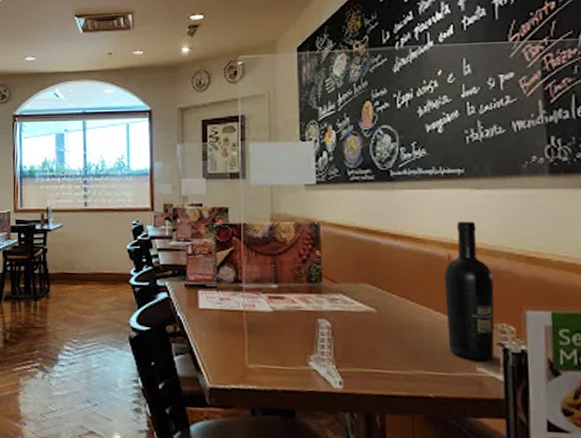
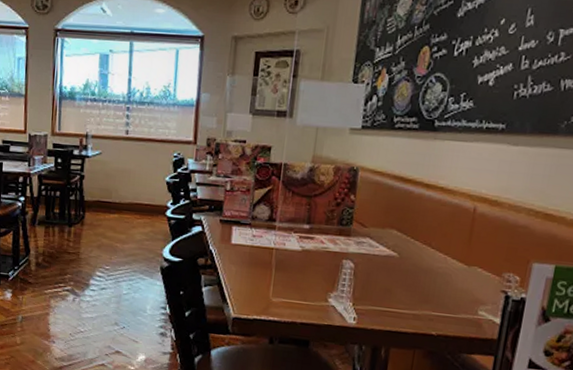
wine bottle: present [444,221,495,361] -> none [457,175,511,305]

